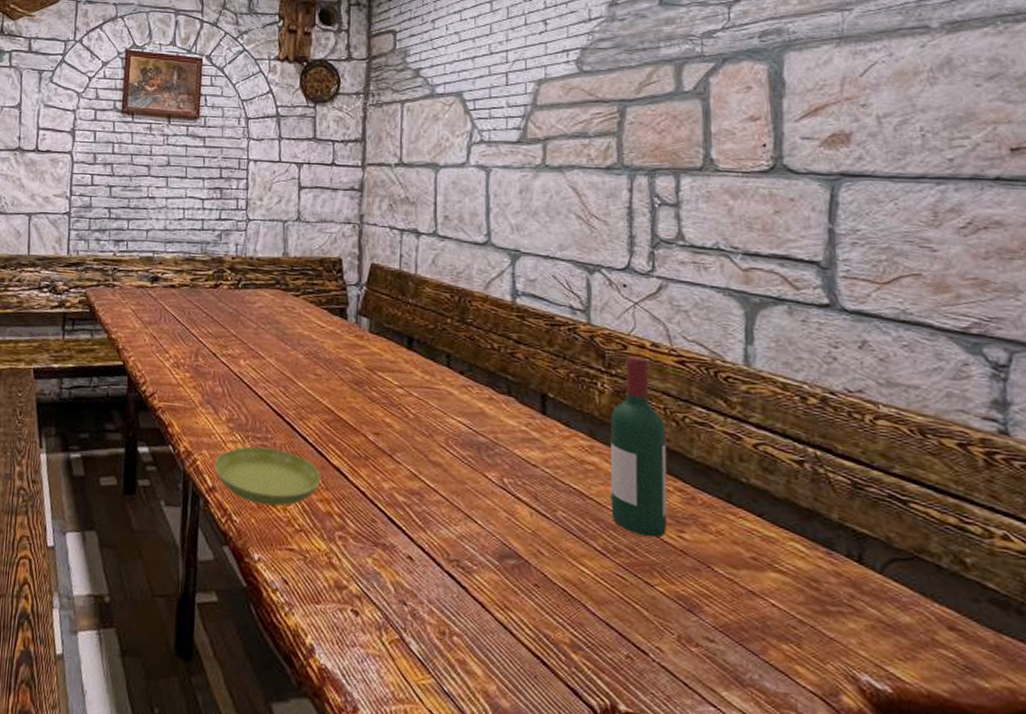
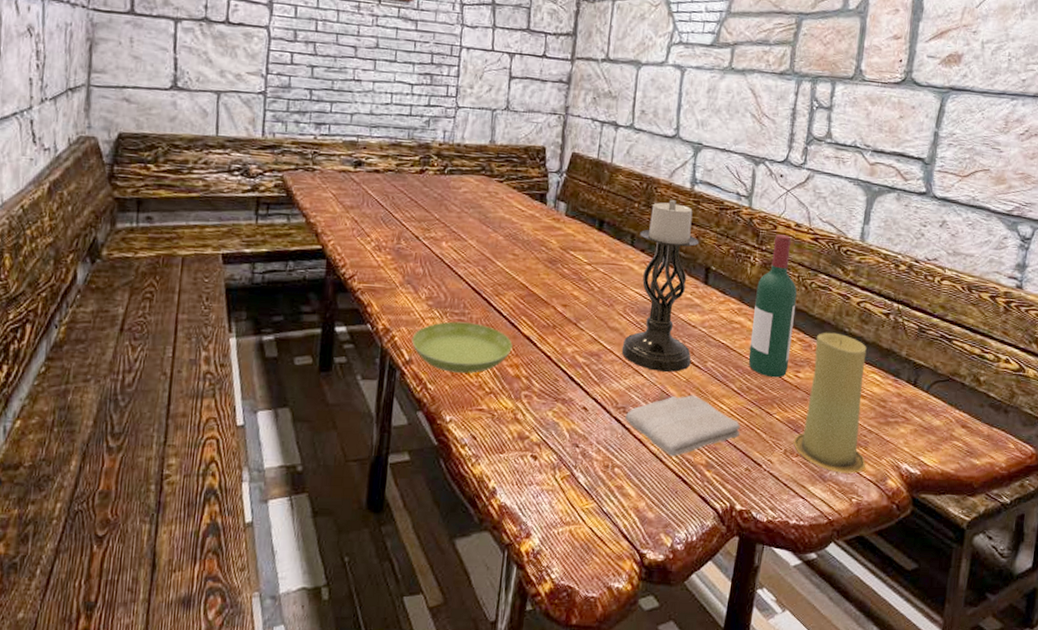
candle holder: none [448,314,536,521] -> present [621,199,699,373]
washcloth: none [459,551,613,630] -> present [625,395,741,457]
candle: none [688,481,804,680] -> present [793,332,867,474]

